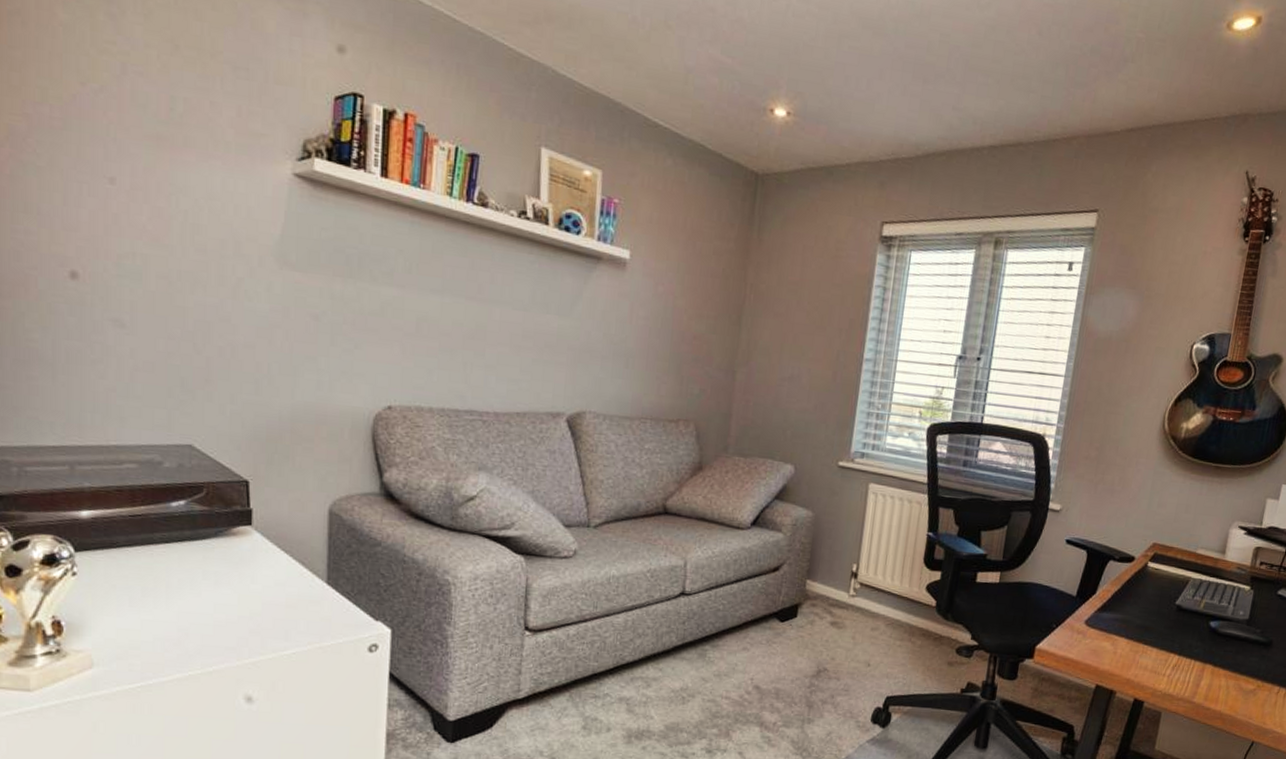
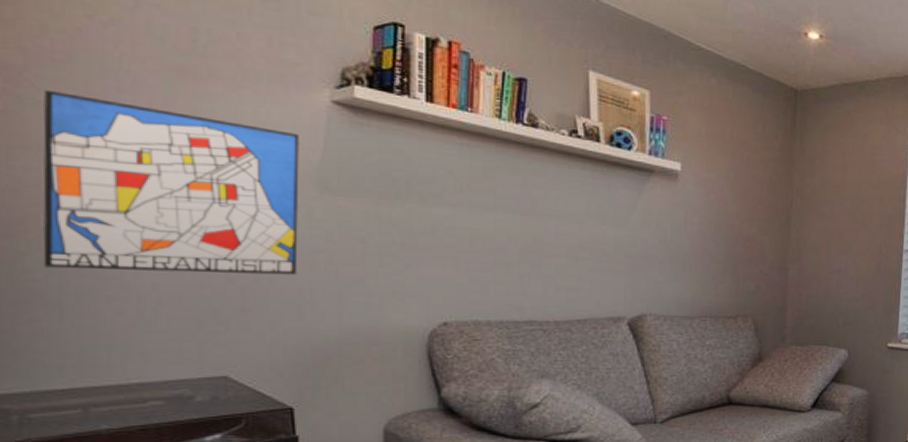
wall art: none [40,155,262,349] -> present [43,89,299,275]

